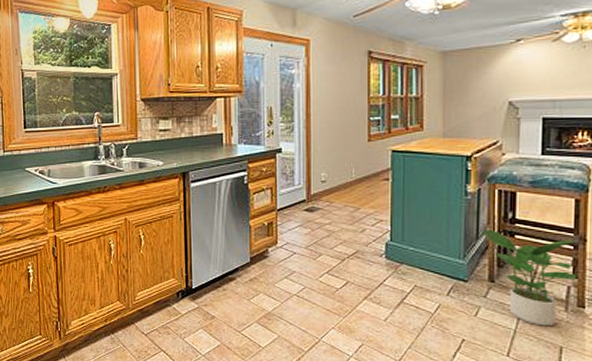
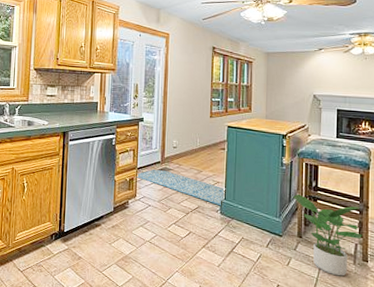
rug: none [276,209,392,249] -> present [136,169,226,206]

